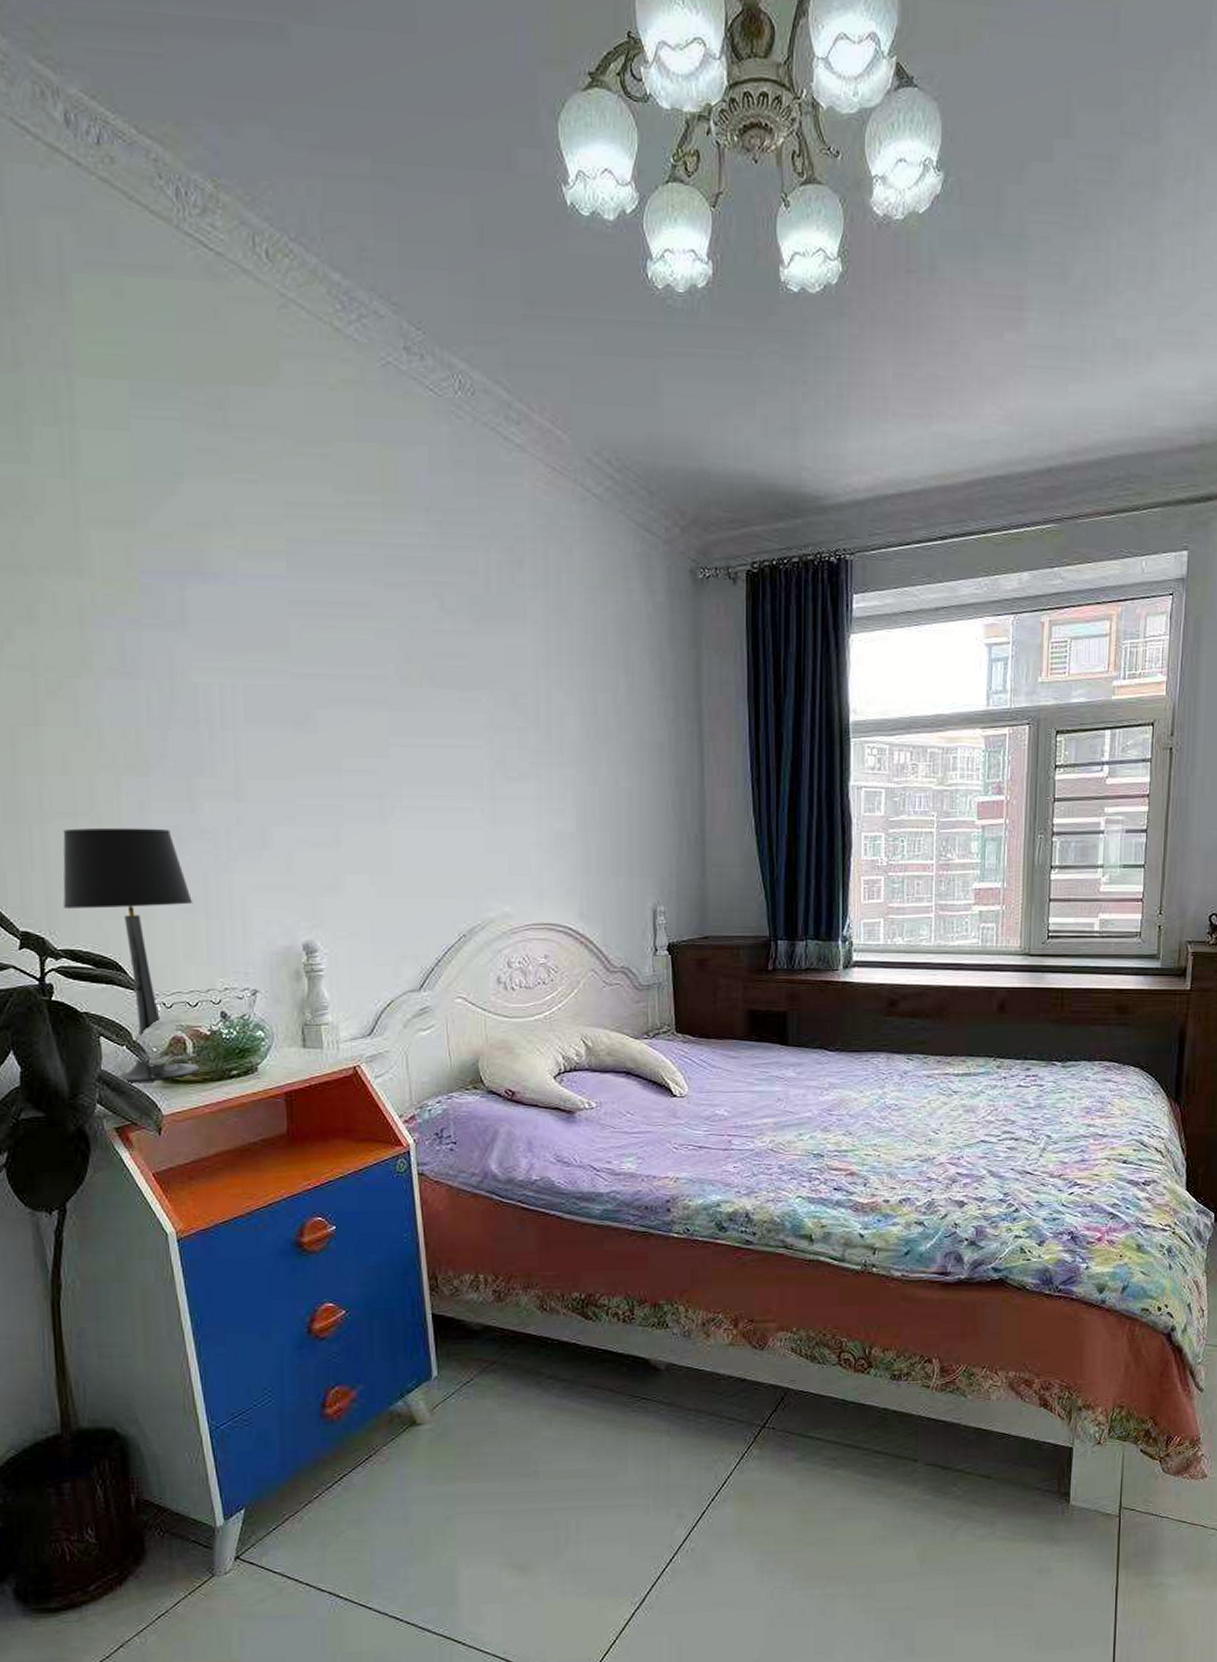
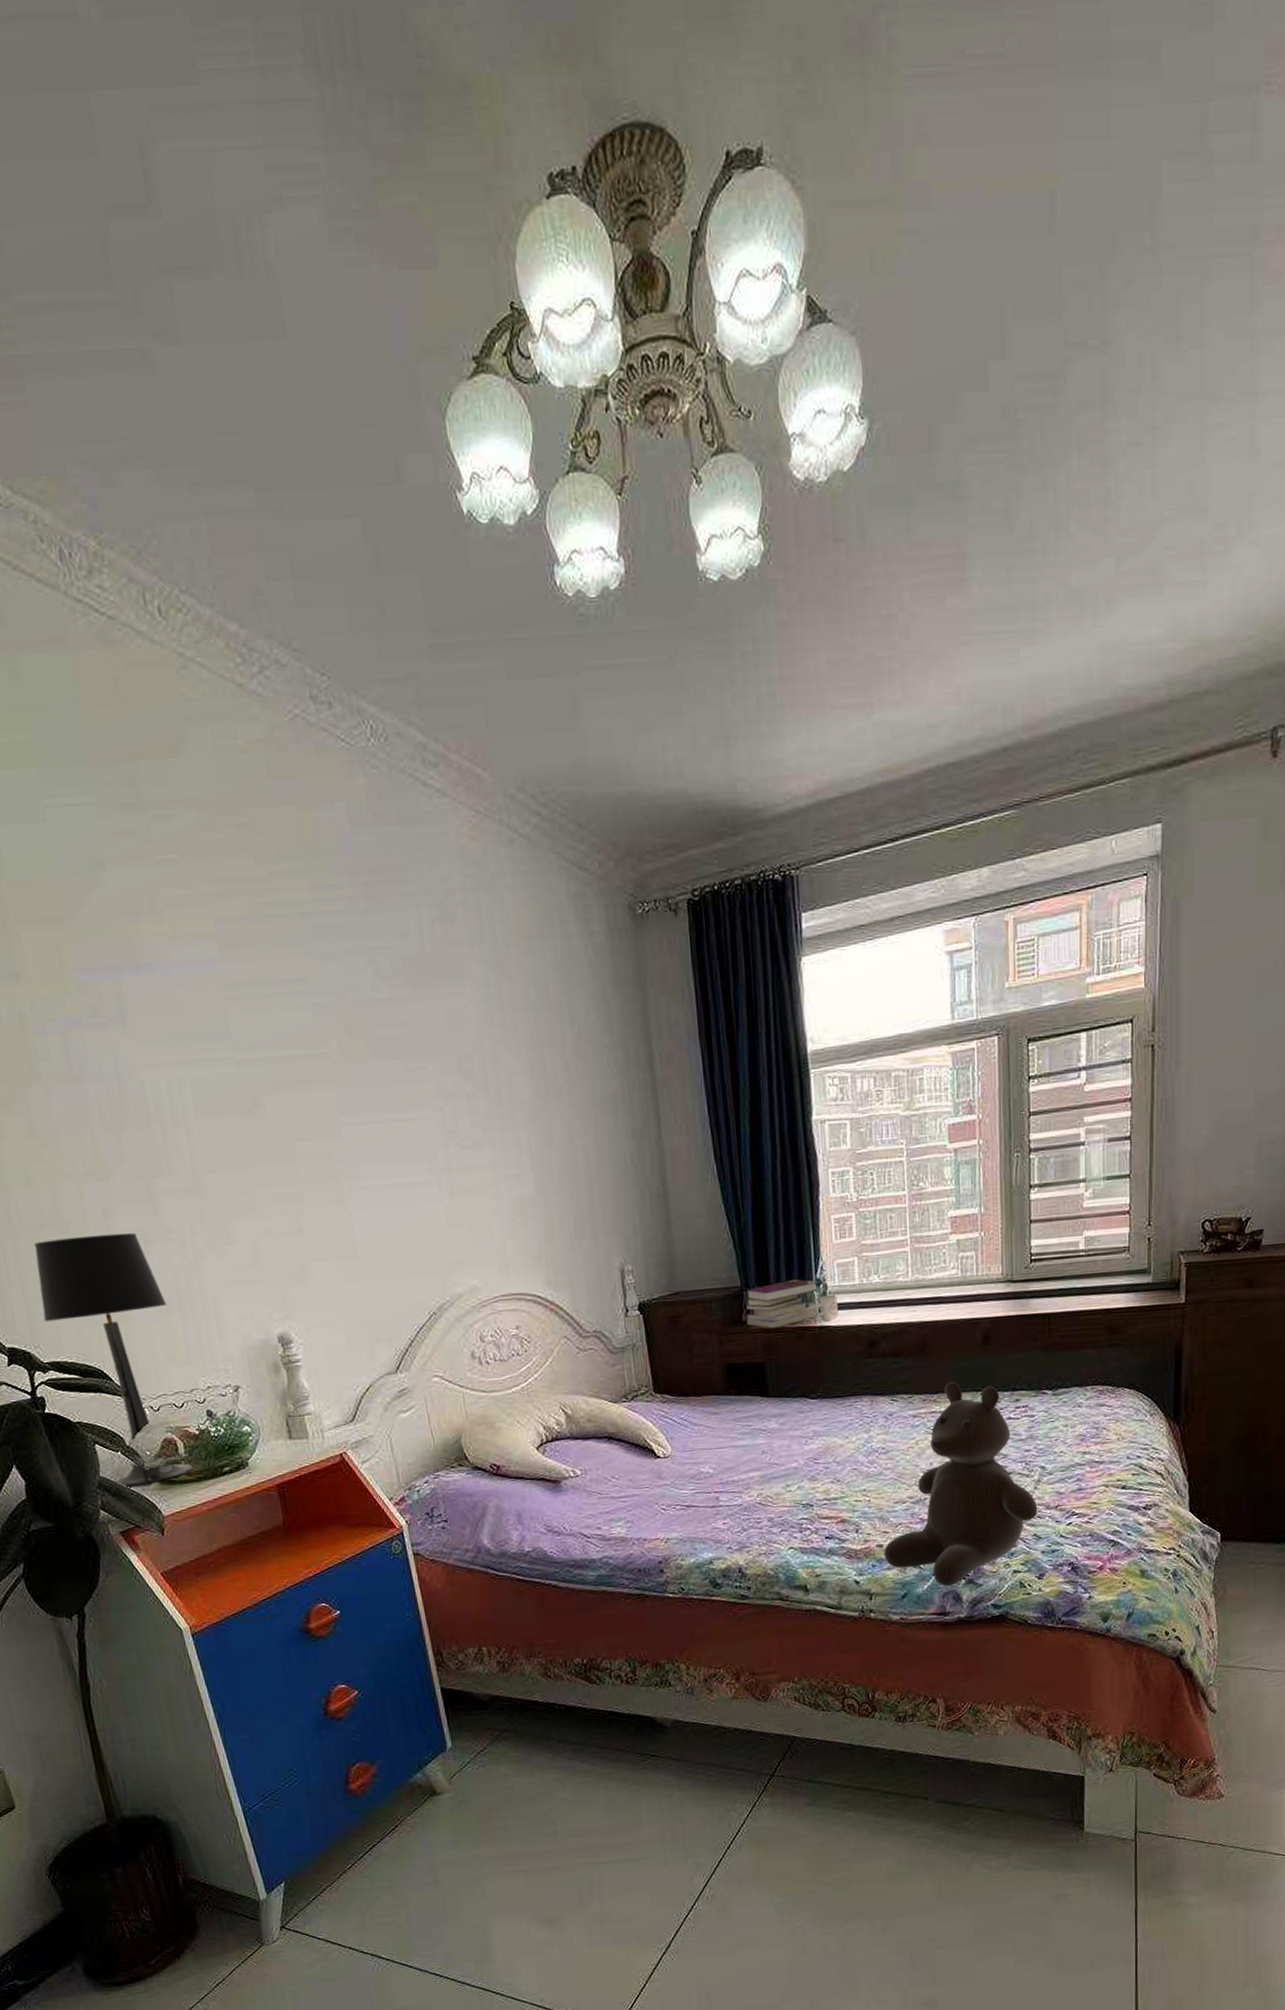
books: none [771,934,843,980] -> present [746,1279,819,1329]
mug: none [839,952,862,978] -> present [814,1294,838,1322]
teddy bear: none [890,1046,1042,1246] -> present [884,1382,1038,1586]

